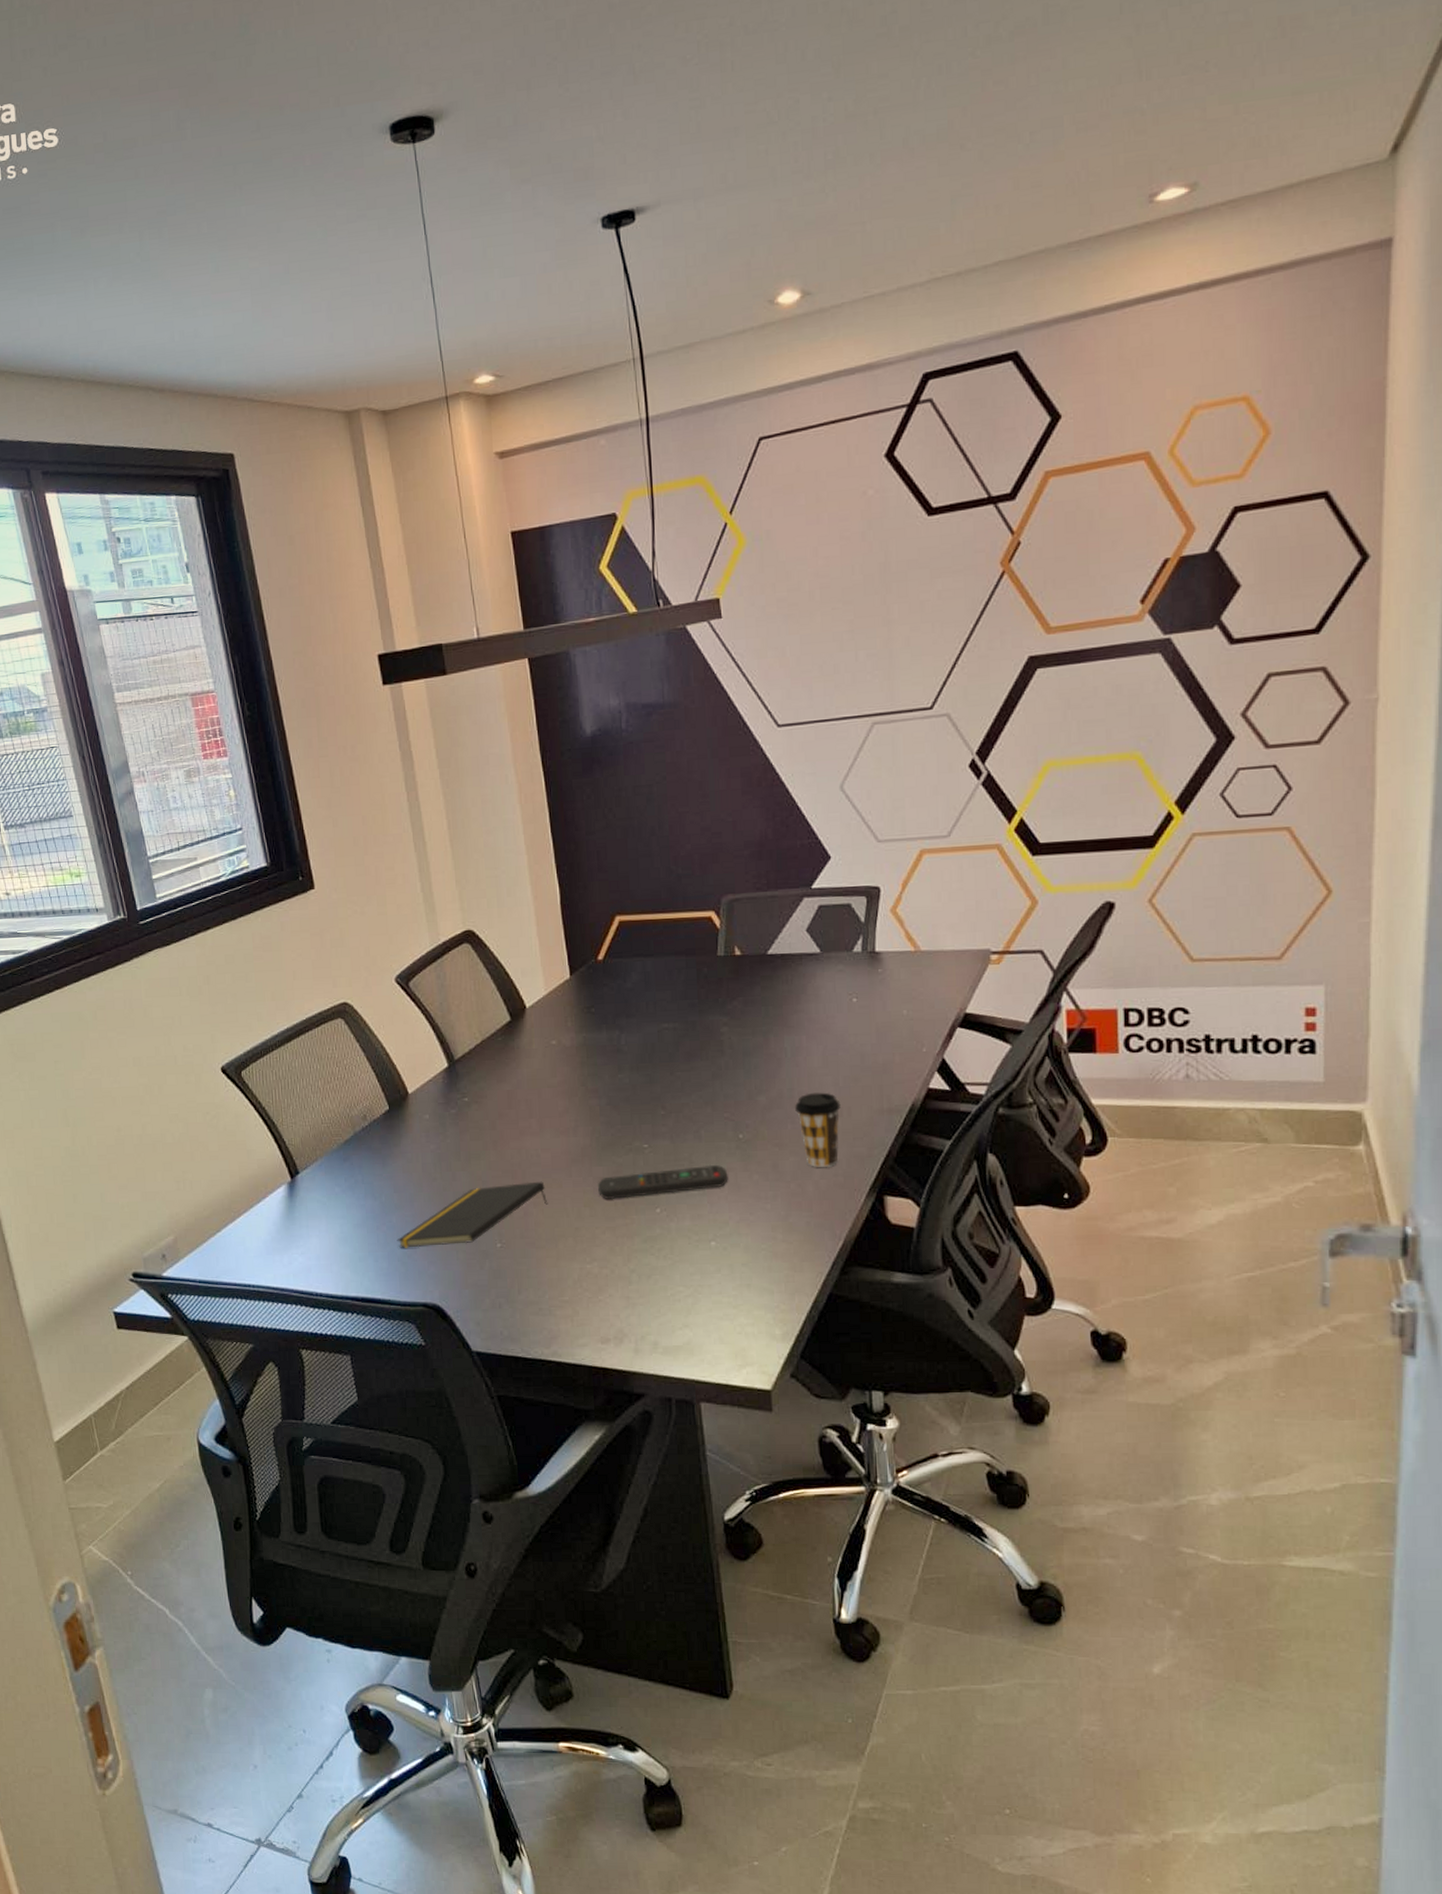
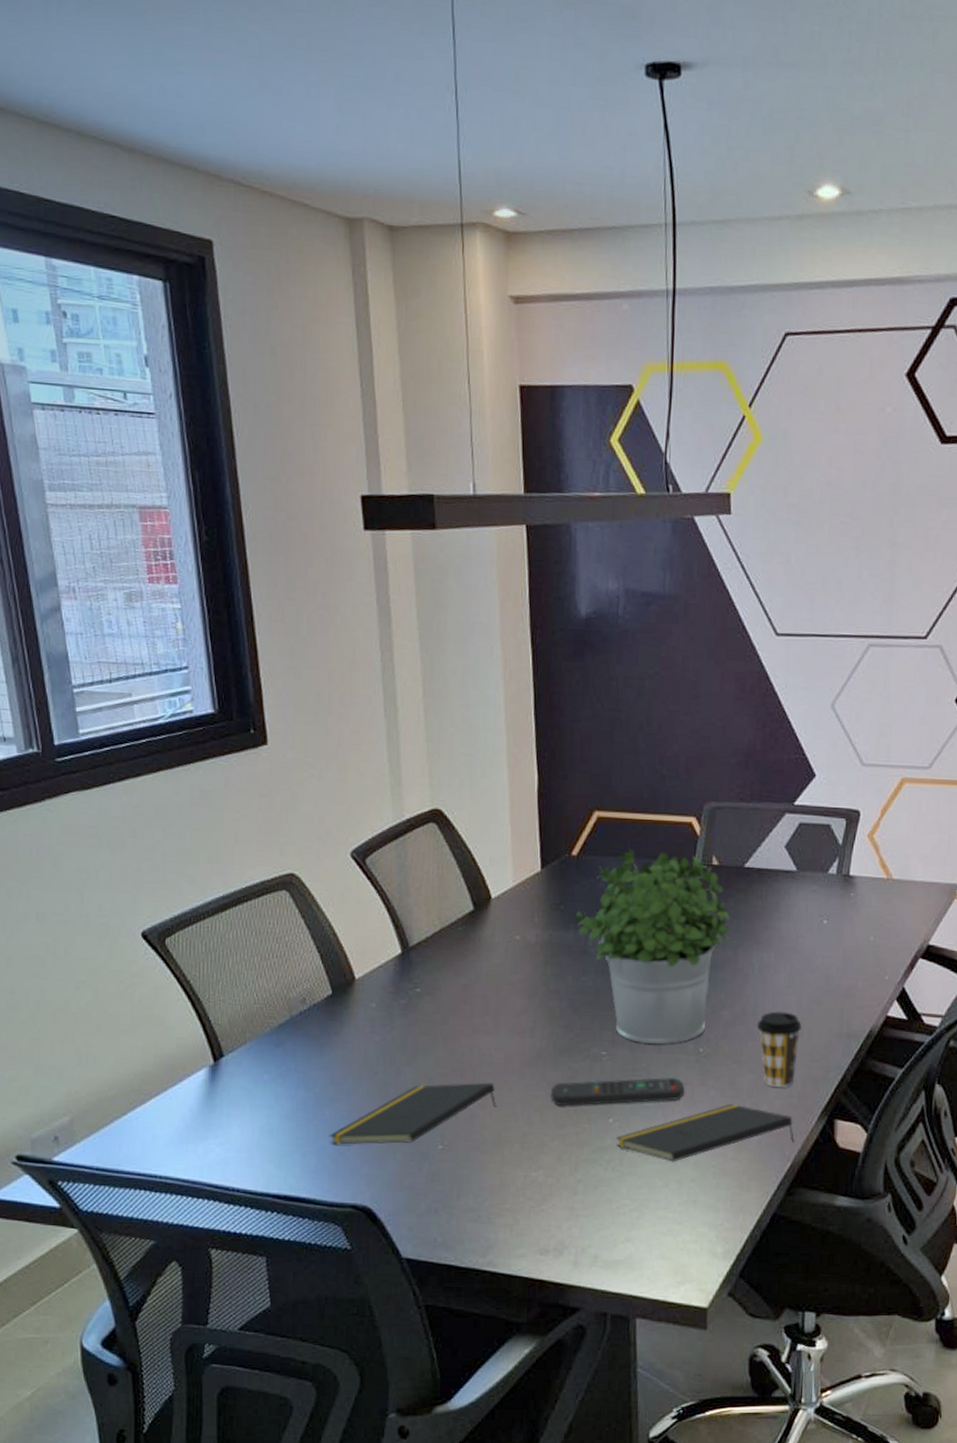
potted plant: none [606,947,761,1135] -> present [575,848,731,1044]
notepad: none [664,1186,844,1248] -> present [616,1103,794,1162]

